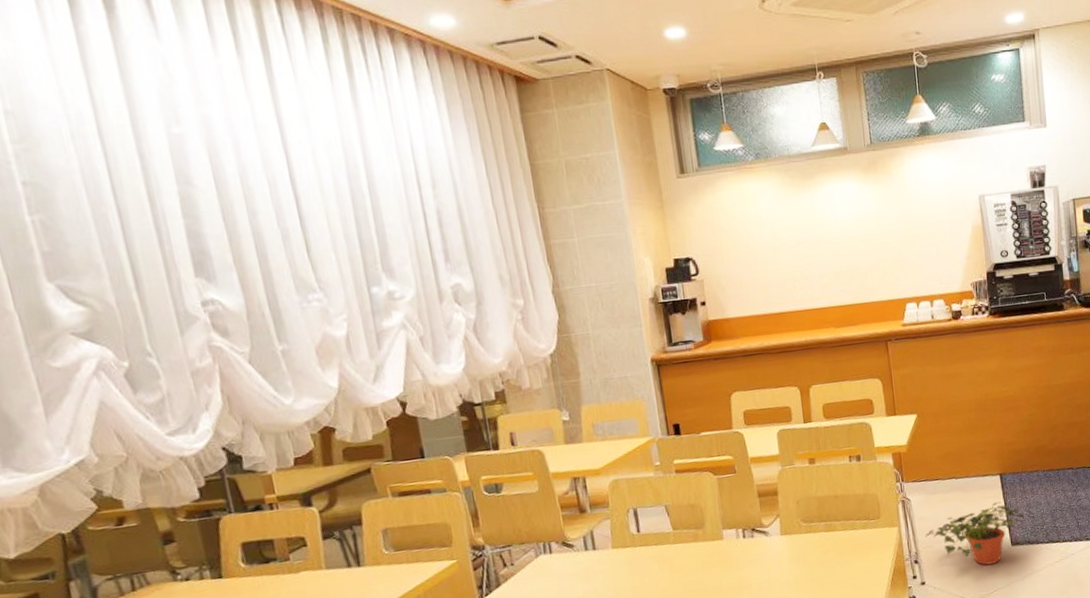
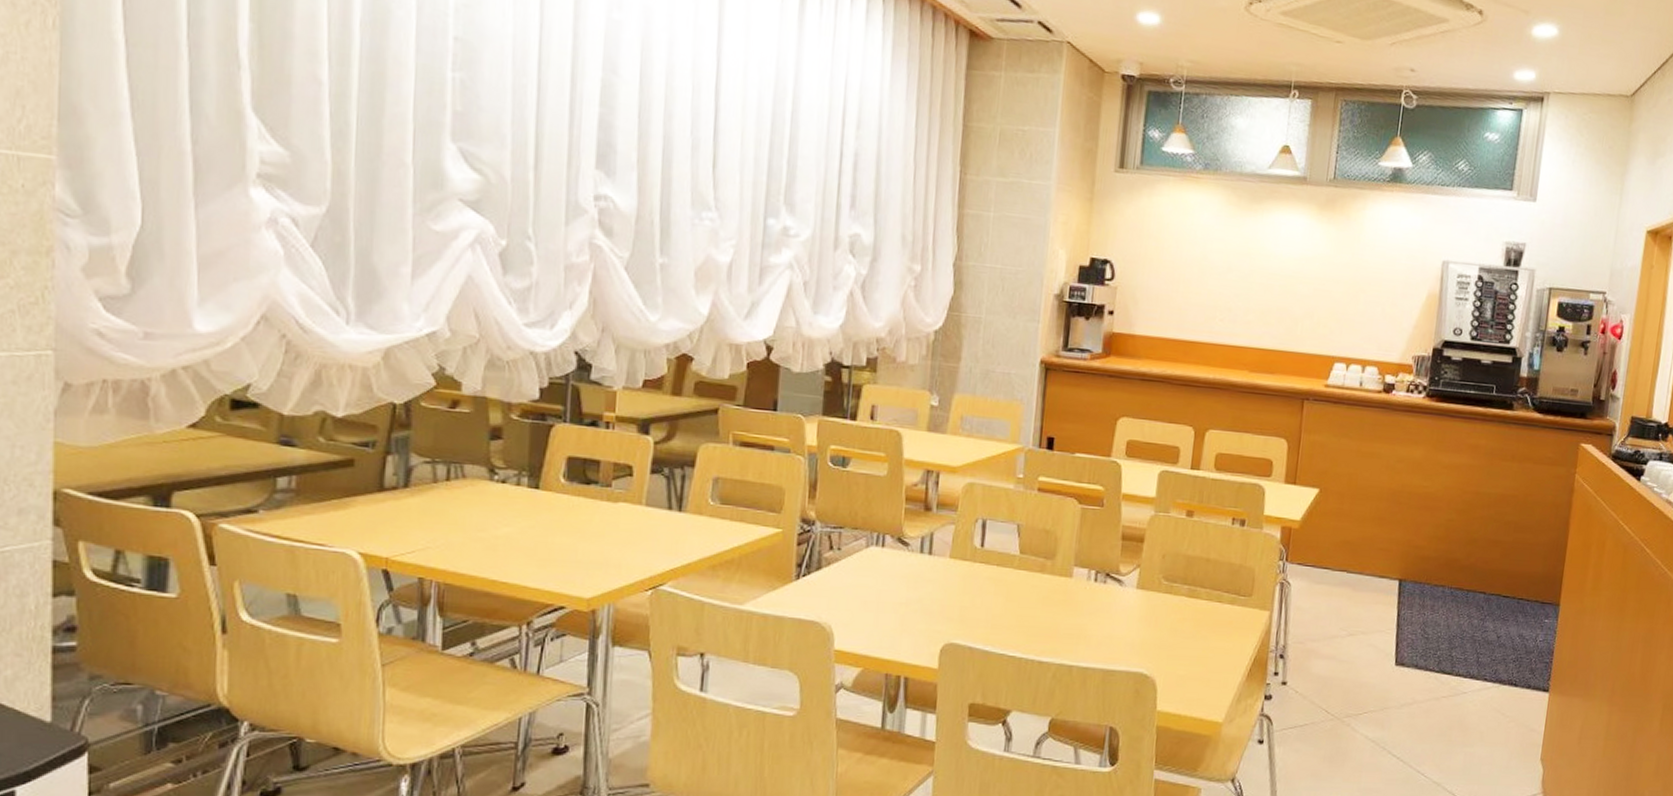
potted plant: present [925,502,1025,566] -> none [1298,611,1418,681]

